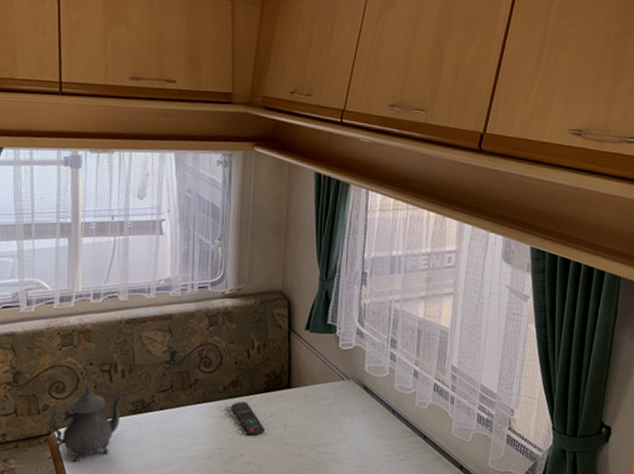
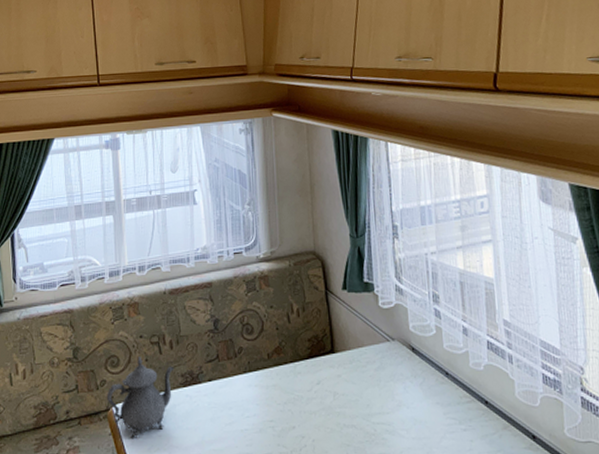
remote control: present [231,402,265,437] -> none [278,370,314,408]

